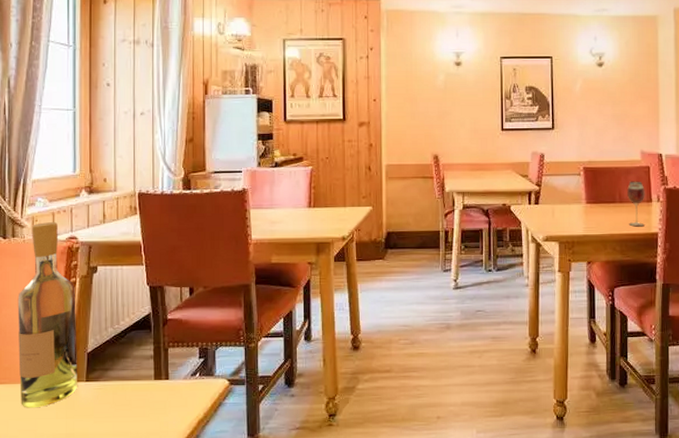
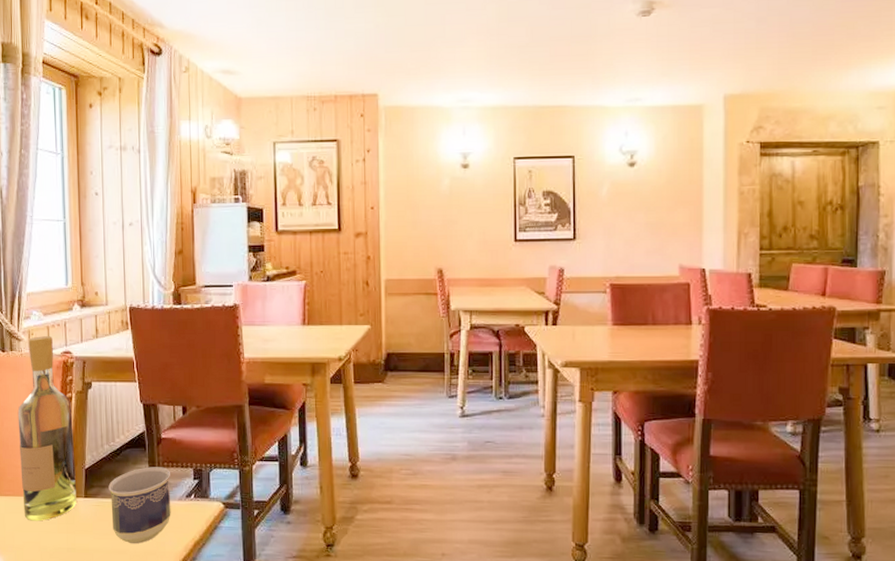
cup: none [111,347,177,426] -> present [108,467,171,544]
wineglass: present [627,181,645,227] -> none [662,300,684,353]

